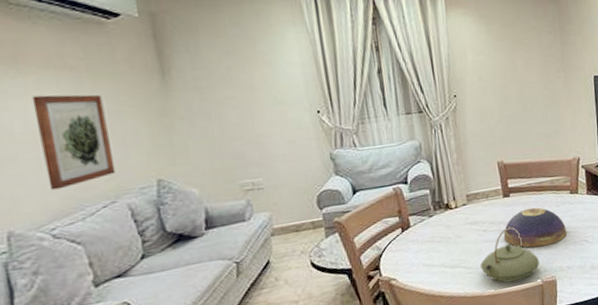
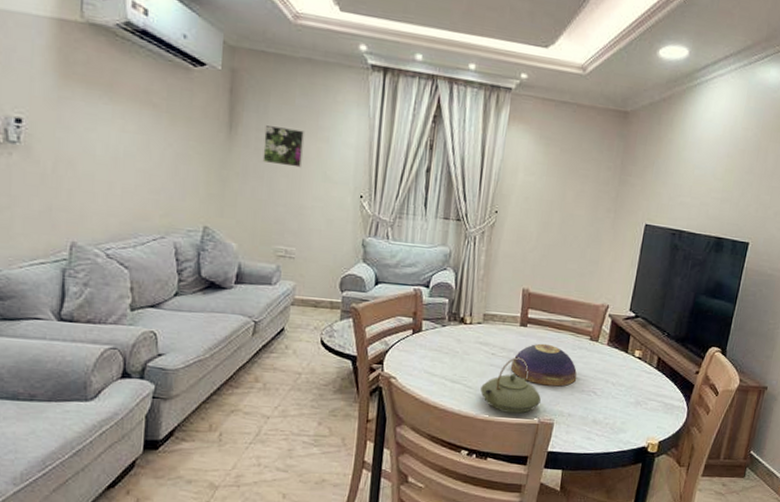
wall art: present [31,94,116,190] -> none [113,124,174,215]
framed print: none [200,60,250,101] -> present [262,124,305,168]

